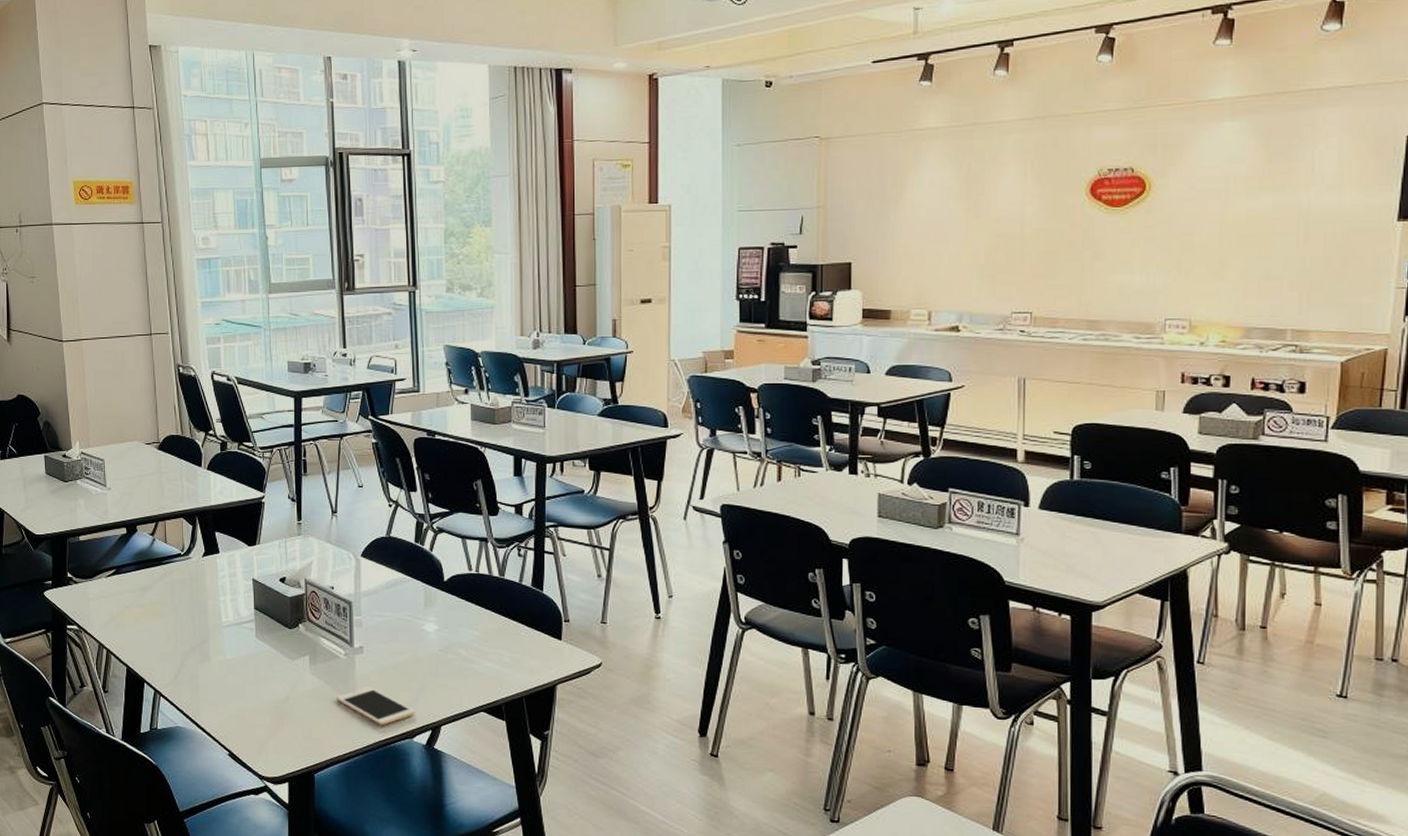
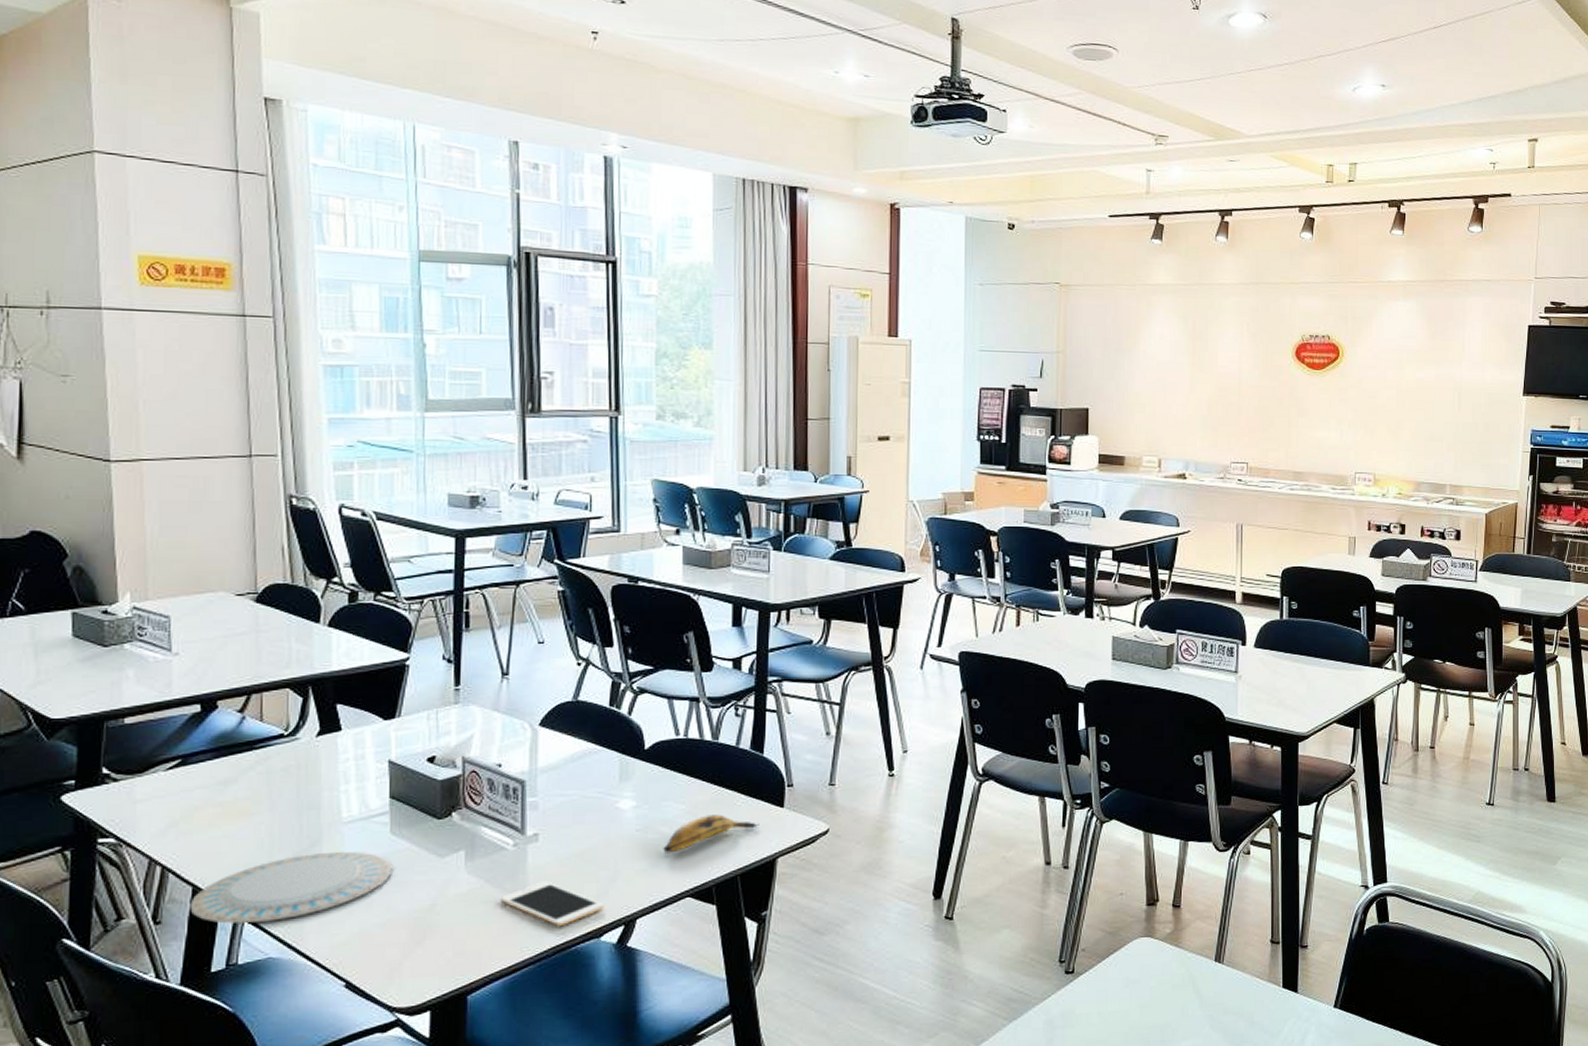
plate: none [125,648,258,699] -> present [190,851,393,924]
banana: none [461,642,541,672] -> present [663,814,760,853]

